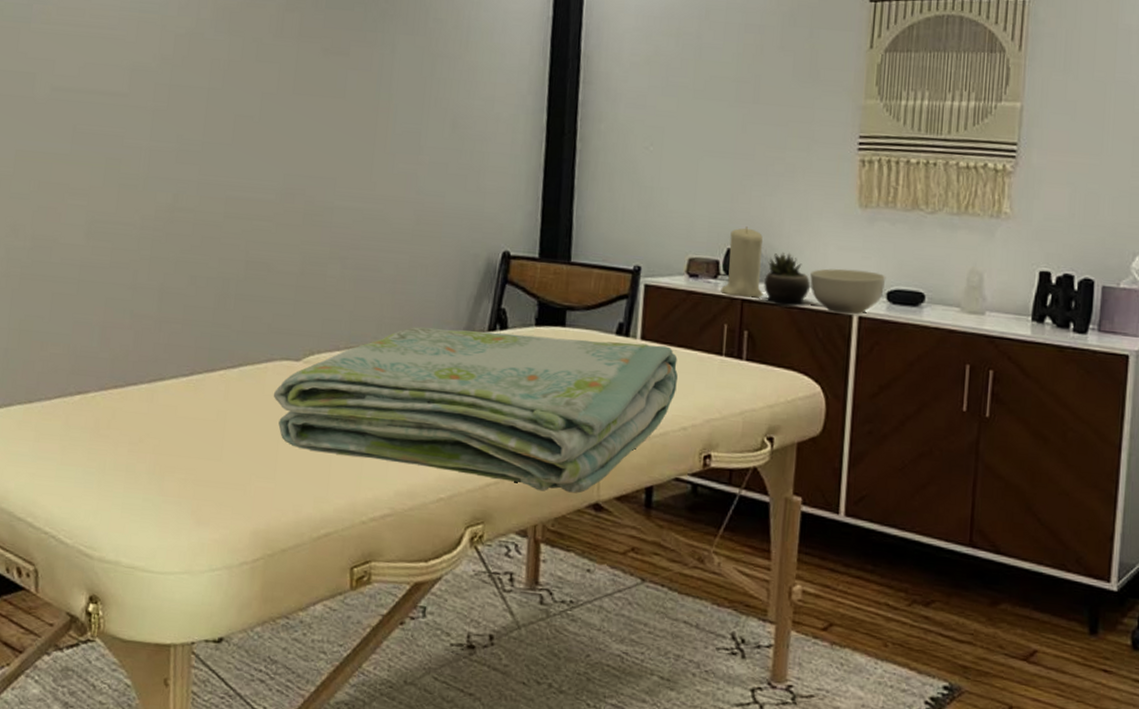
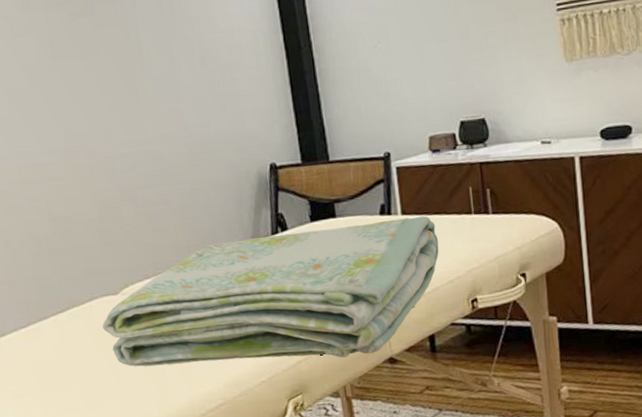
candle: present [721,226,763,298] -> none [460,98,497,162]
succulent plant: present [755,252,820,308] -> none [491,113,546,163]
bowl: present [810,268,886,315] -> none [534,116,598,159]

